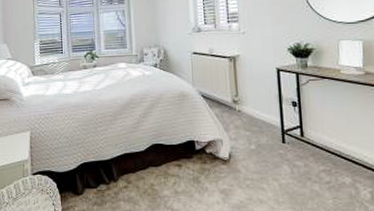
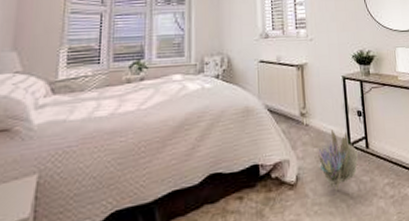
decorative plant: none [249,117,292,170] -> present [316,129,359,190]

